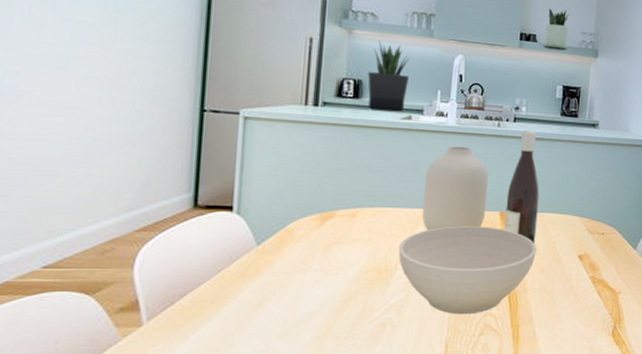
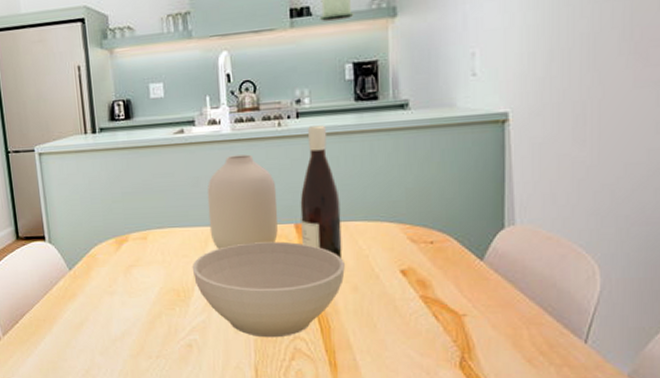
planter: present [368,40,410,112] -> none [135,54,175,129]

